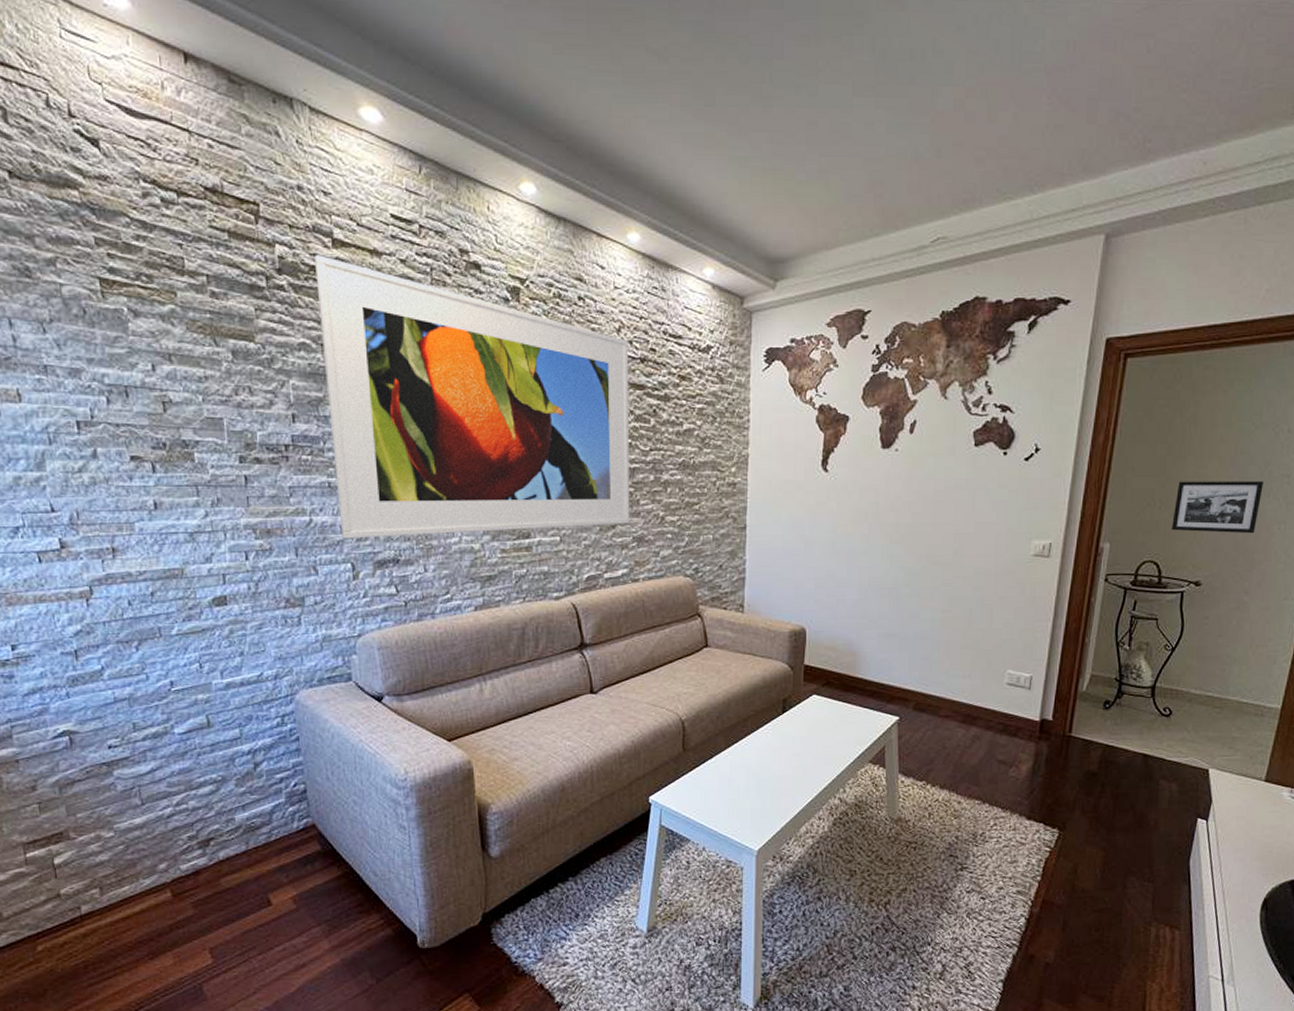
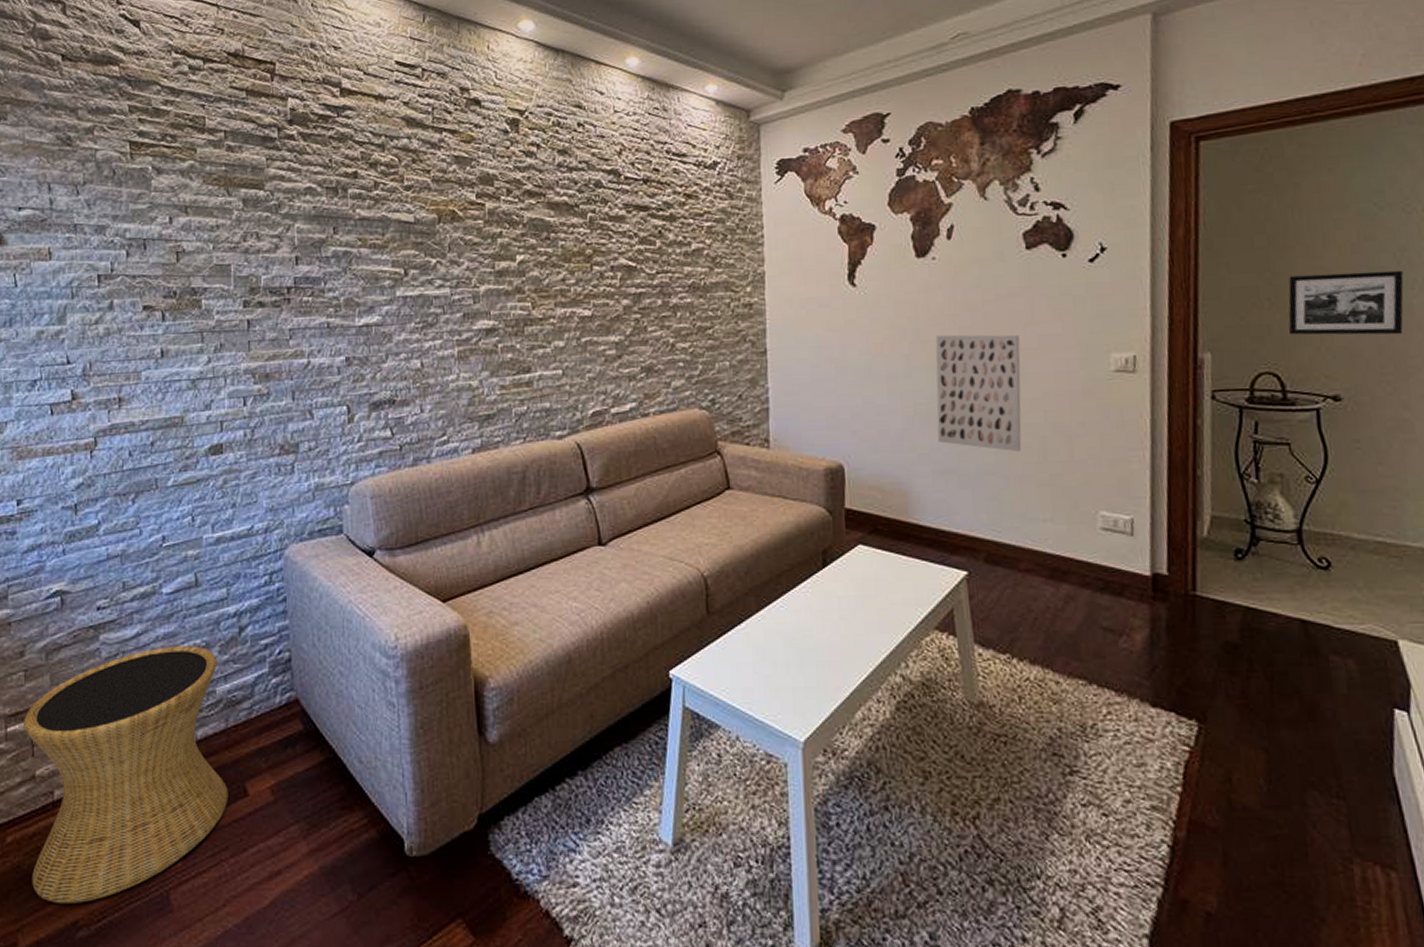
side table: none [42,780,253,998] -> present [24,646,228,903]
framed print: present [315,255,630,539] -> none [323,104,638,380]
wall art: none [886,518,961,621] -> present [935,334,1022,452]

